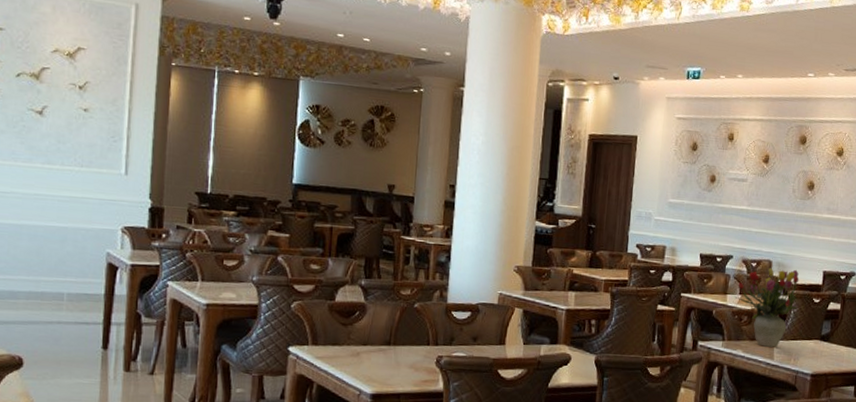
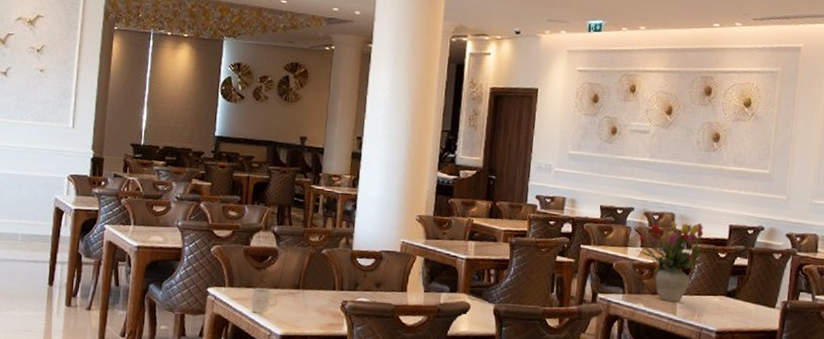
mug: none [337,345,367,372] -> present [251,288,278,314]

